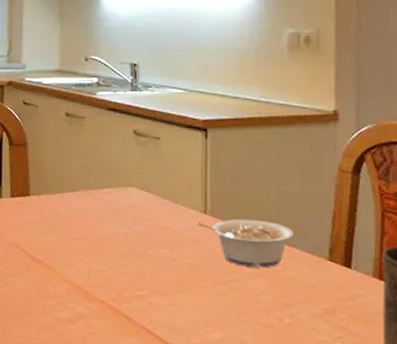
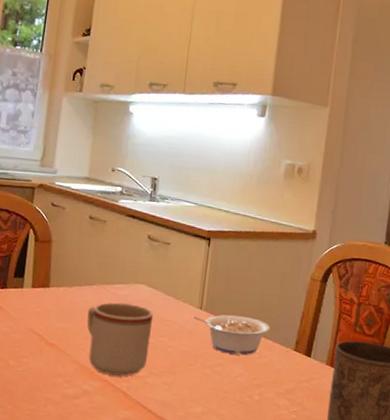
mug: none [75,209,150,296] -> present [87,302,154,376]

